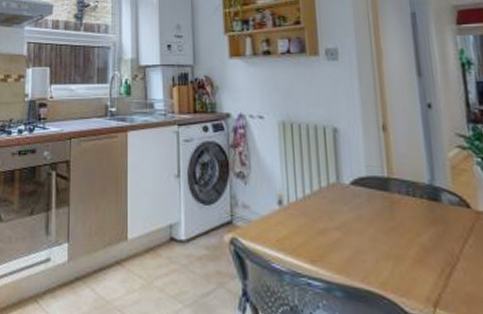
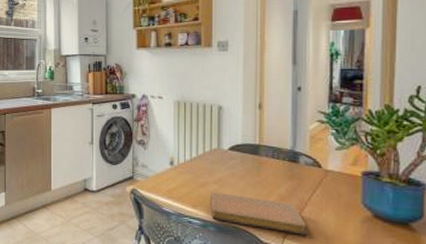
notebook: none [333,242,464,303] -> present [210,192,307,235]

